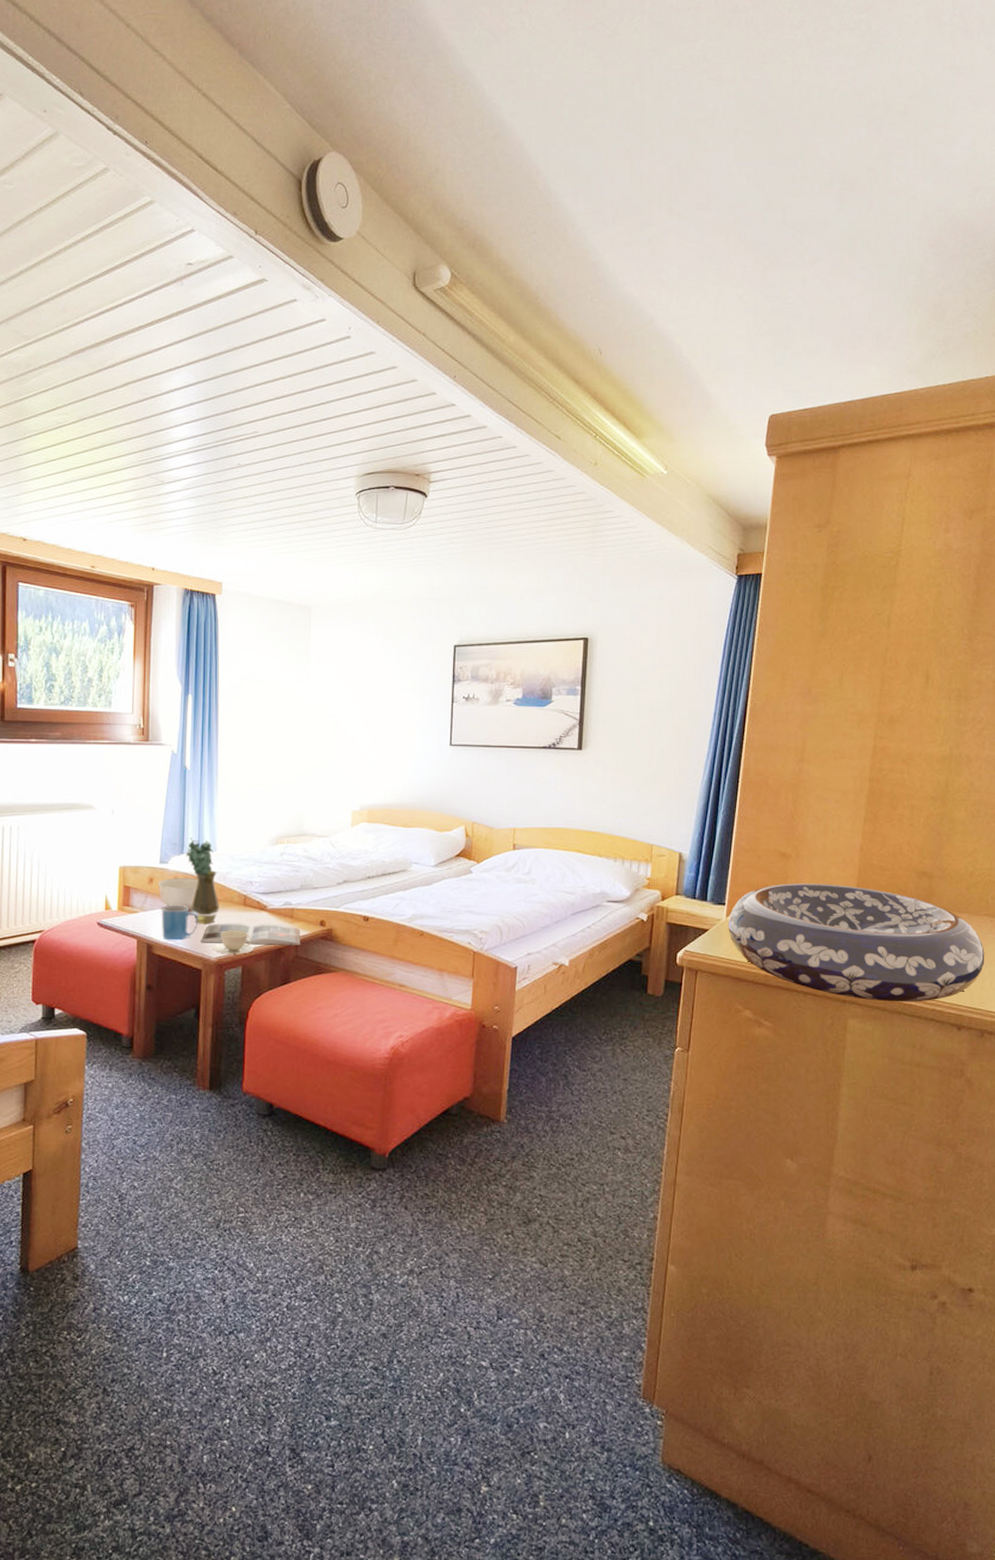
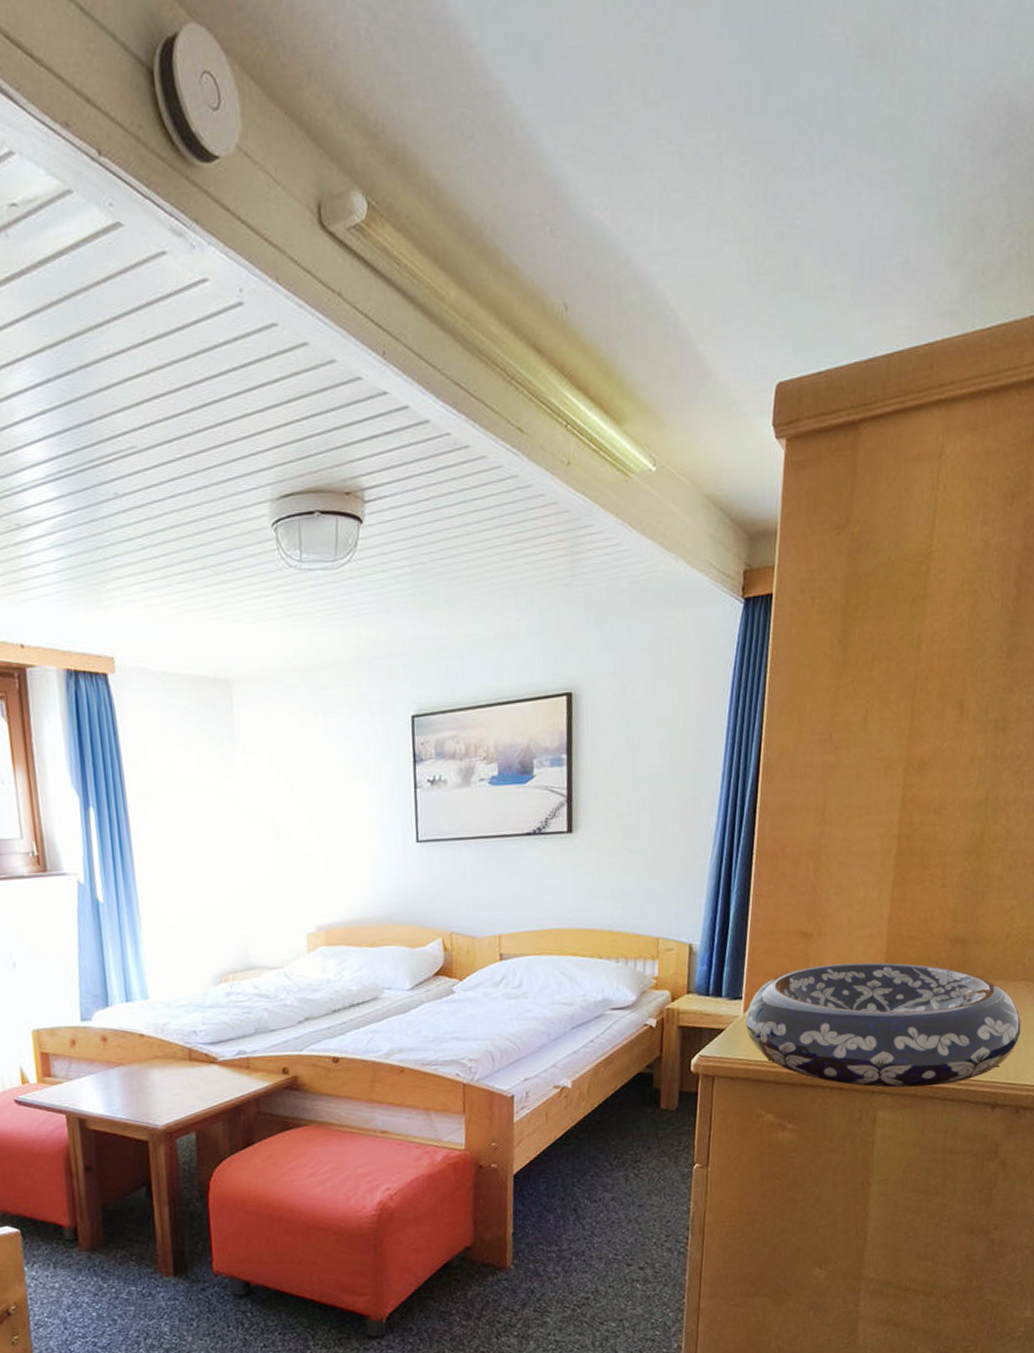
bowl: present [158,877,198,911] -> none [82,1034,131,1074]
mug: present [161,906,199,939] -> none [91,1069,138,1111]
vase: present [185,837,219,924] -> none [111,985,161,1088]
magazine: present [201,922,300,945] -> none [143,1077,262,1109]
teacup: present [213,930,254,954] -> none [159,1090,207,1120]

